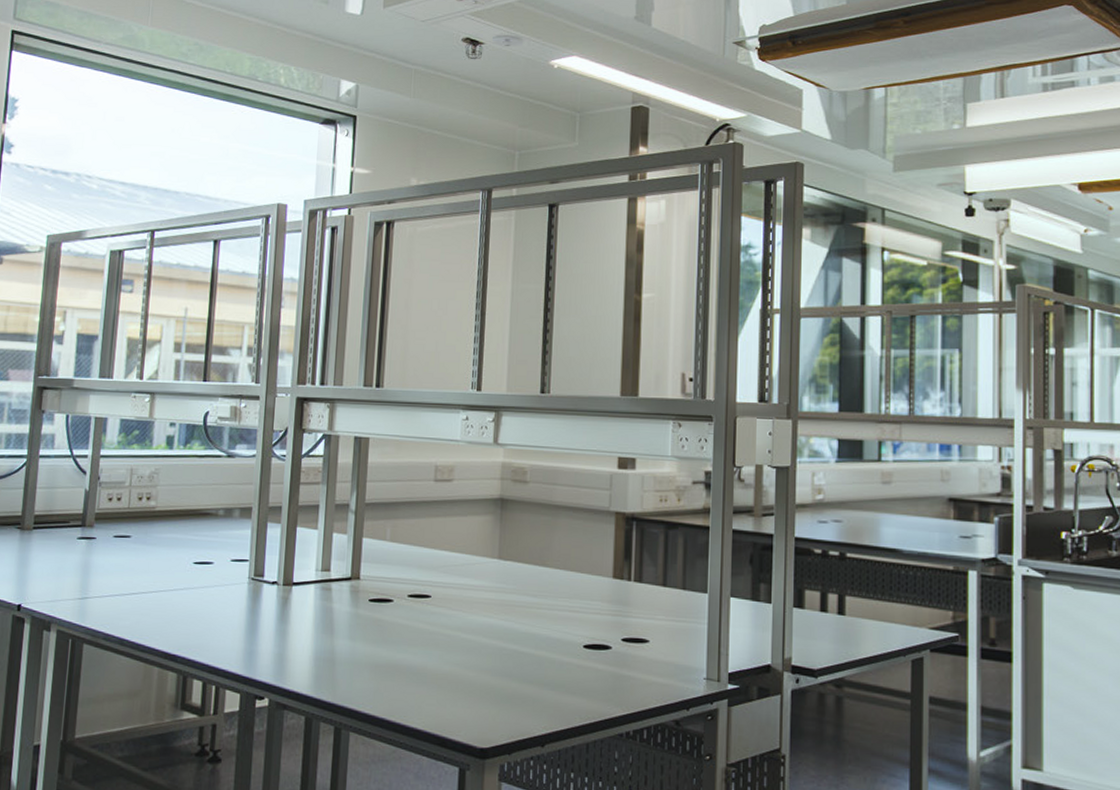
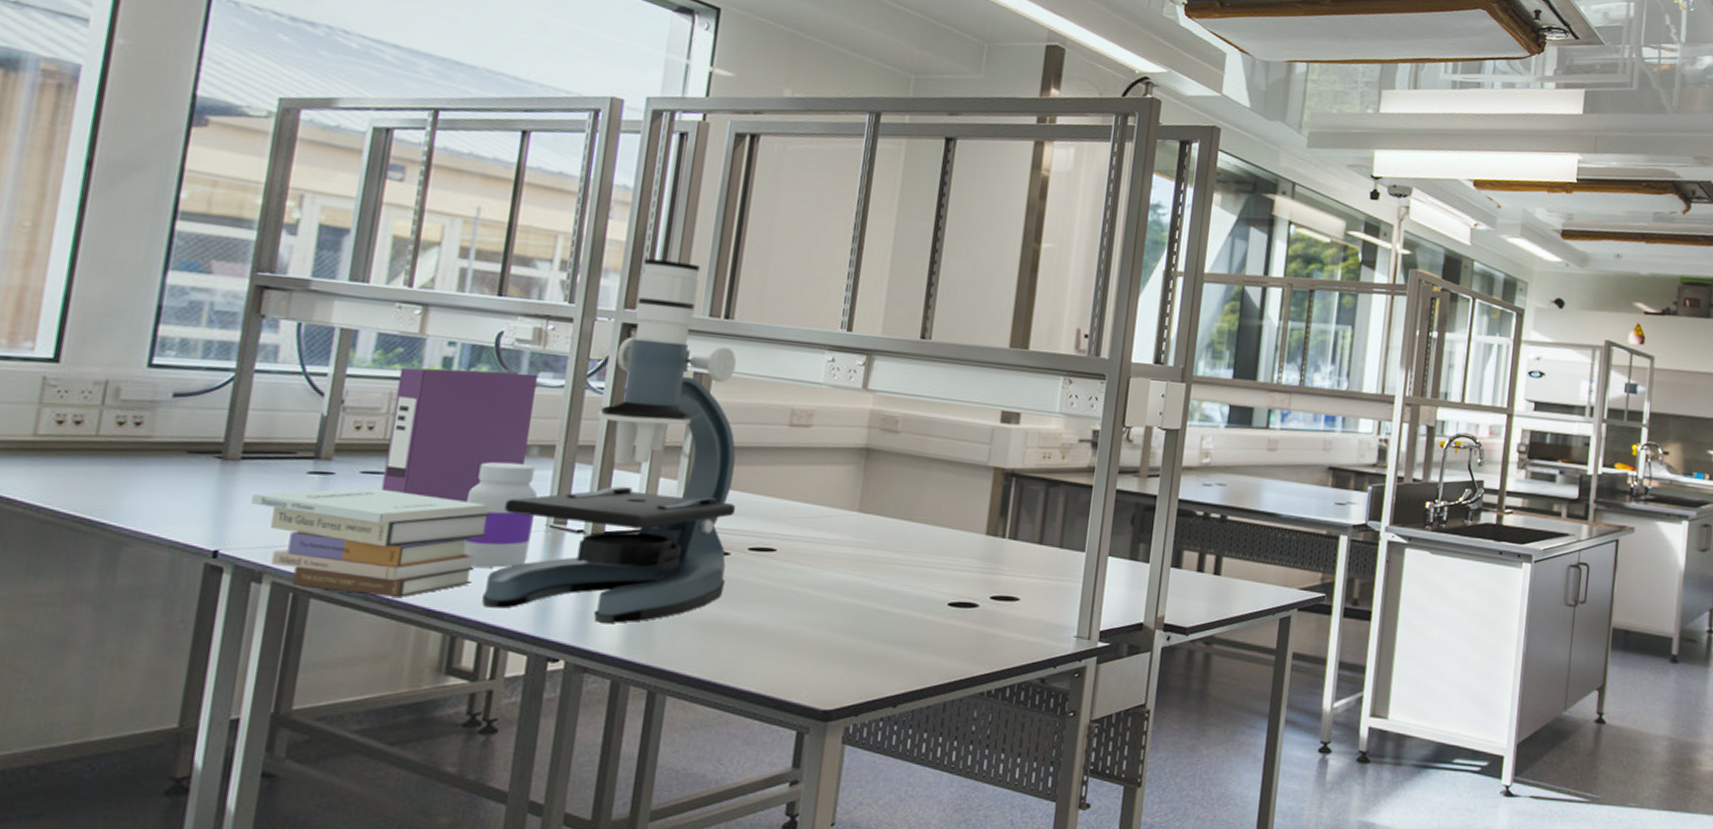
books: none [40,549,207,642] -> present [250,487,490,597]
binder: none [128,445,236,560] -> present [381,367,539,502]
jar: none [188,523,240,616] -> present [463,462,537,568]
microscope: none [204,339,395,665] -> present [482,258,737,623]

